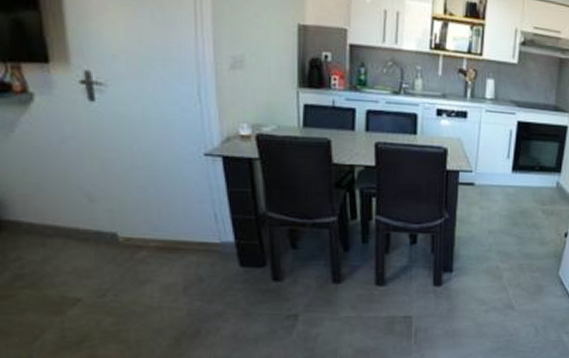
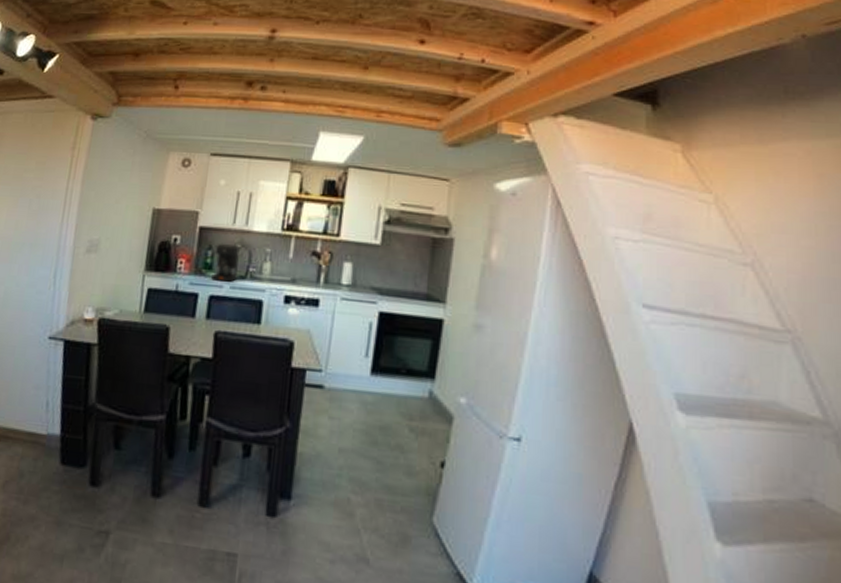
coffee maker: none [367,60,392,97] -> present [211,243,240,282]

